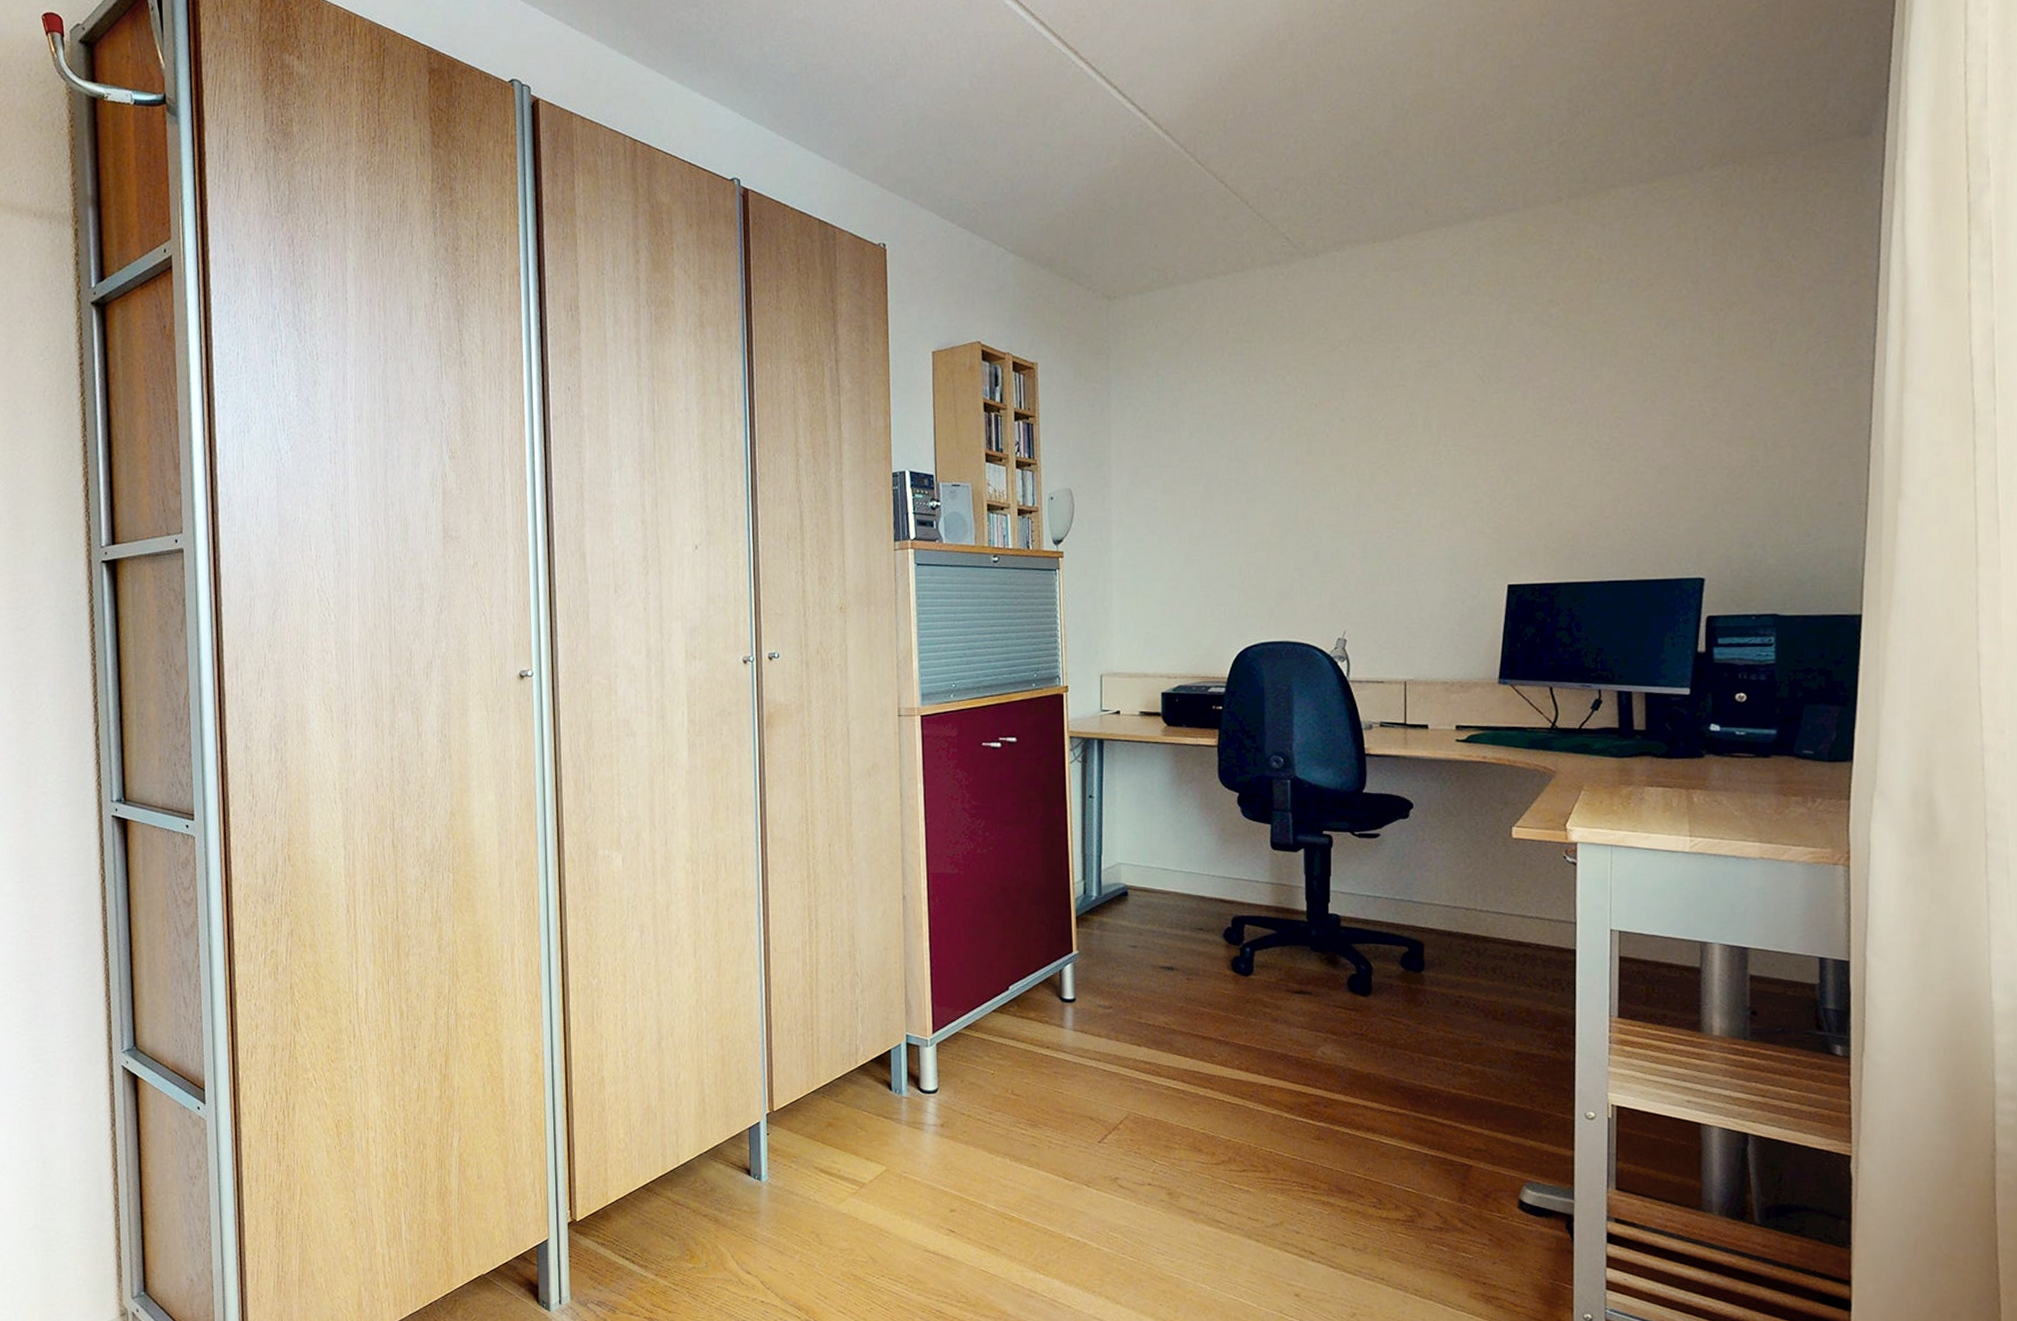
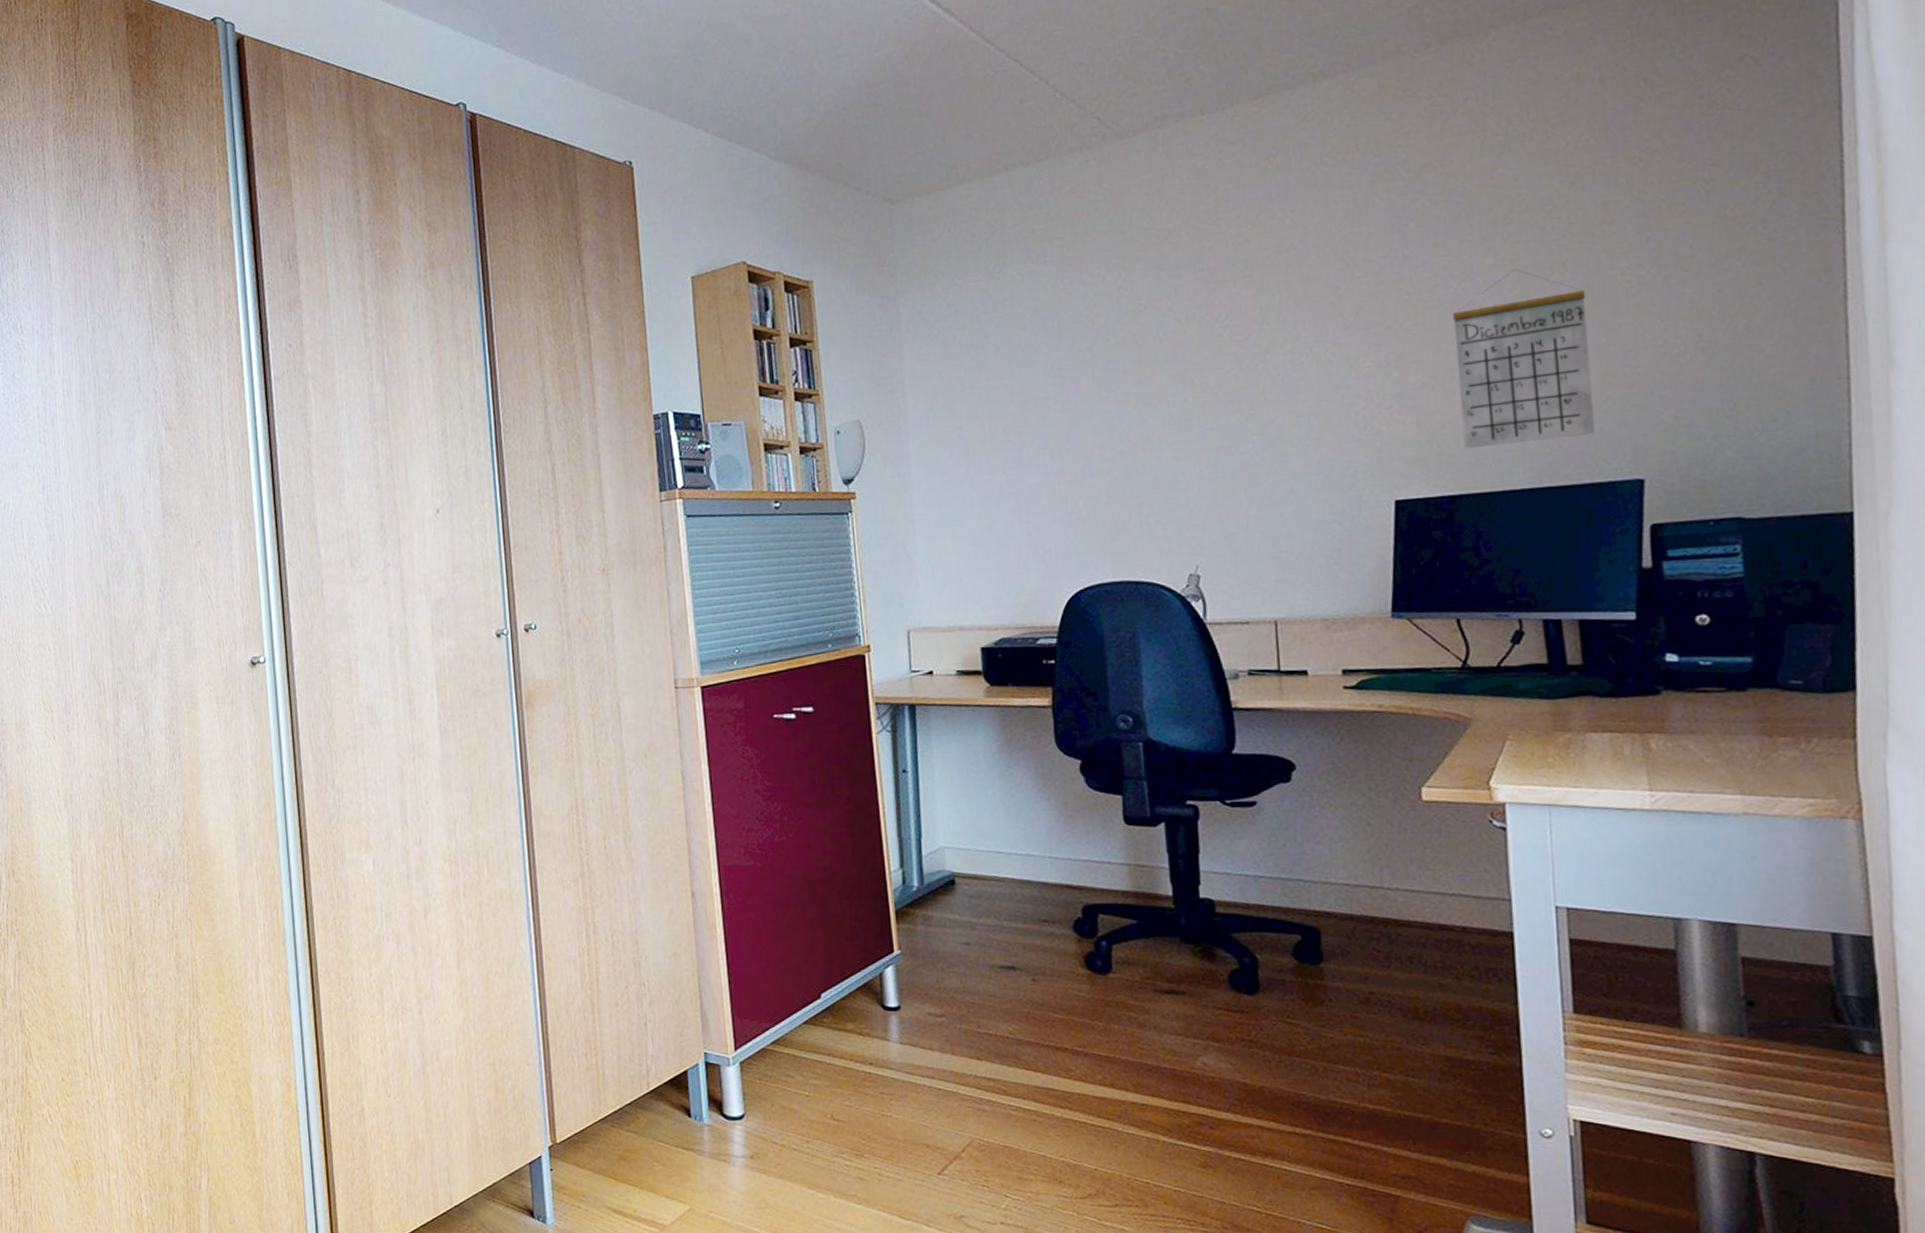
calendar: none [1565,394,1671,545] -> present [1453,269,1596,449]

